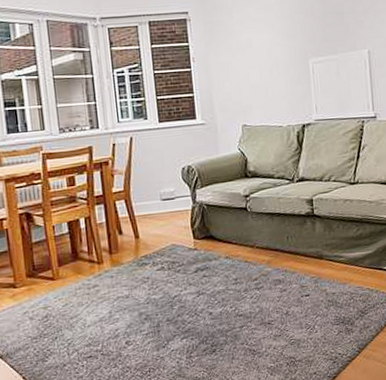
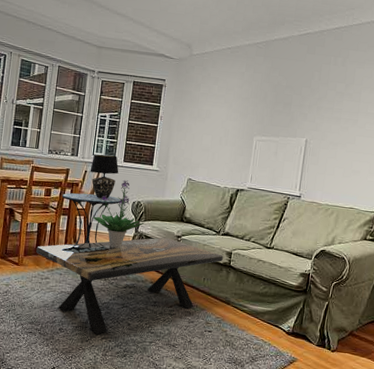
coffee table: none [73,200,304,336] -> present [36,237,223,335]
side table: none [90,167,168,237] -> present [61,193,122,245]
table lamp: none [118,117,156,174] -> present [89,154,119,199]
potted plant: none [137,143,201,229] -> present [93,180,144,248]

